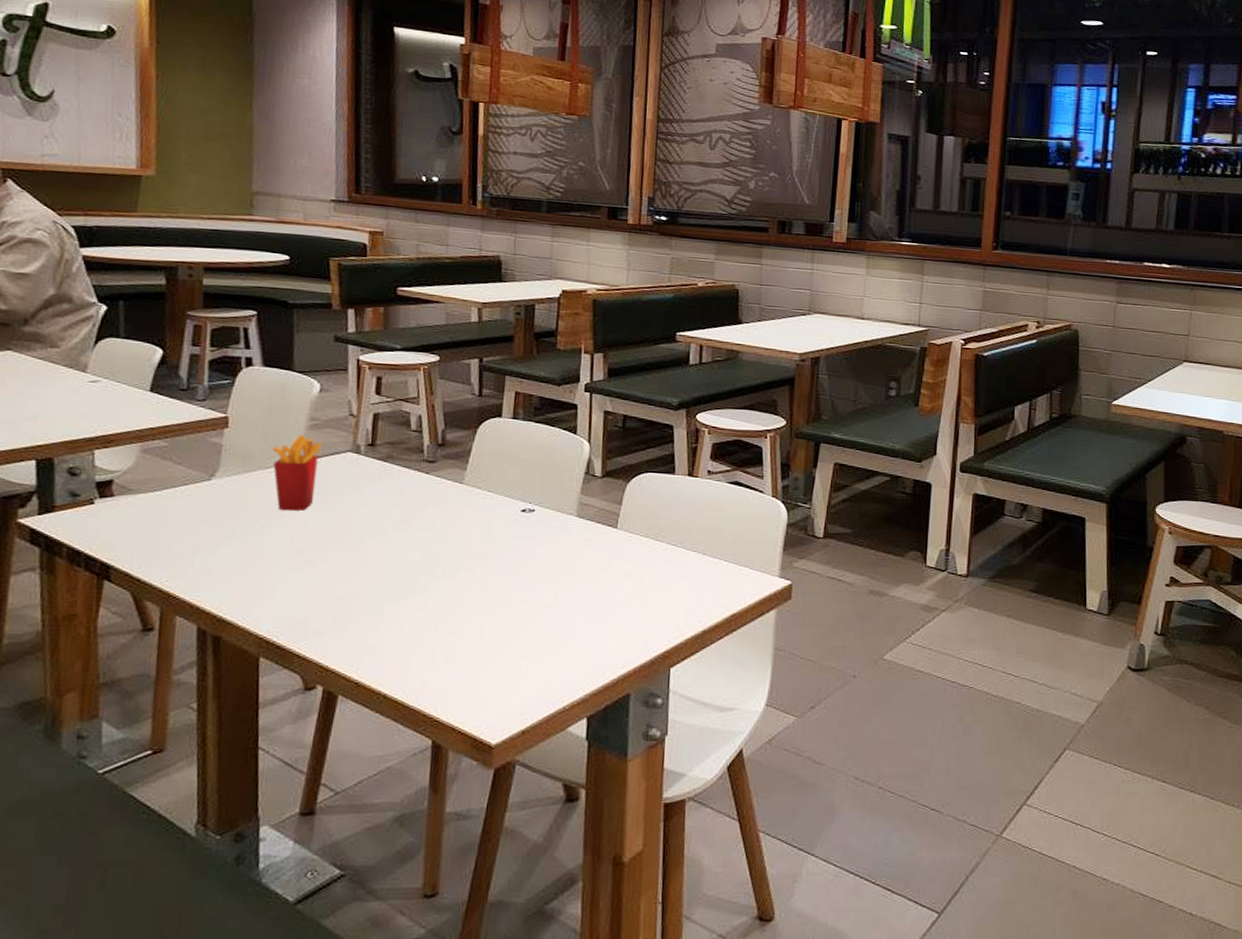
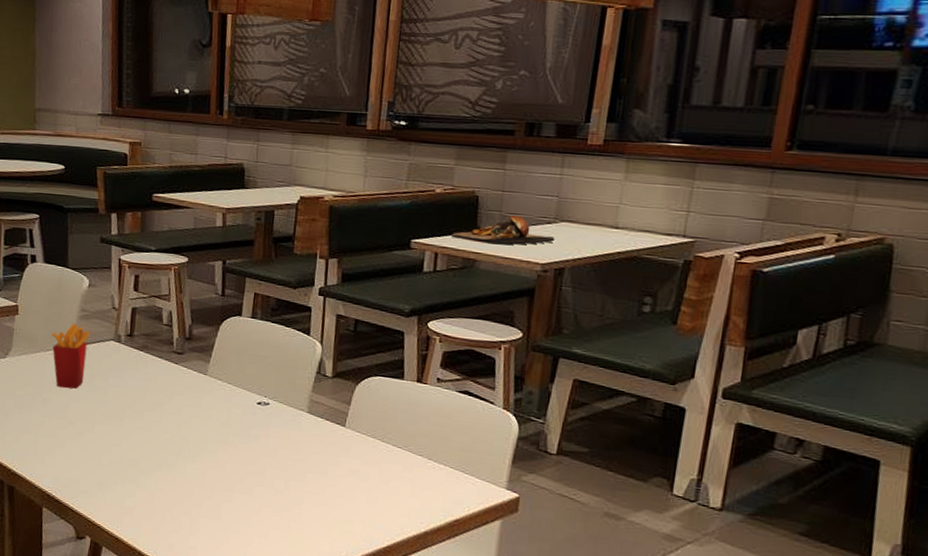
food tray: none [714,307,810,336] -> present [450,215,555,245]

